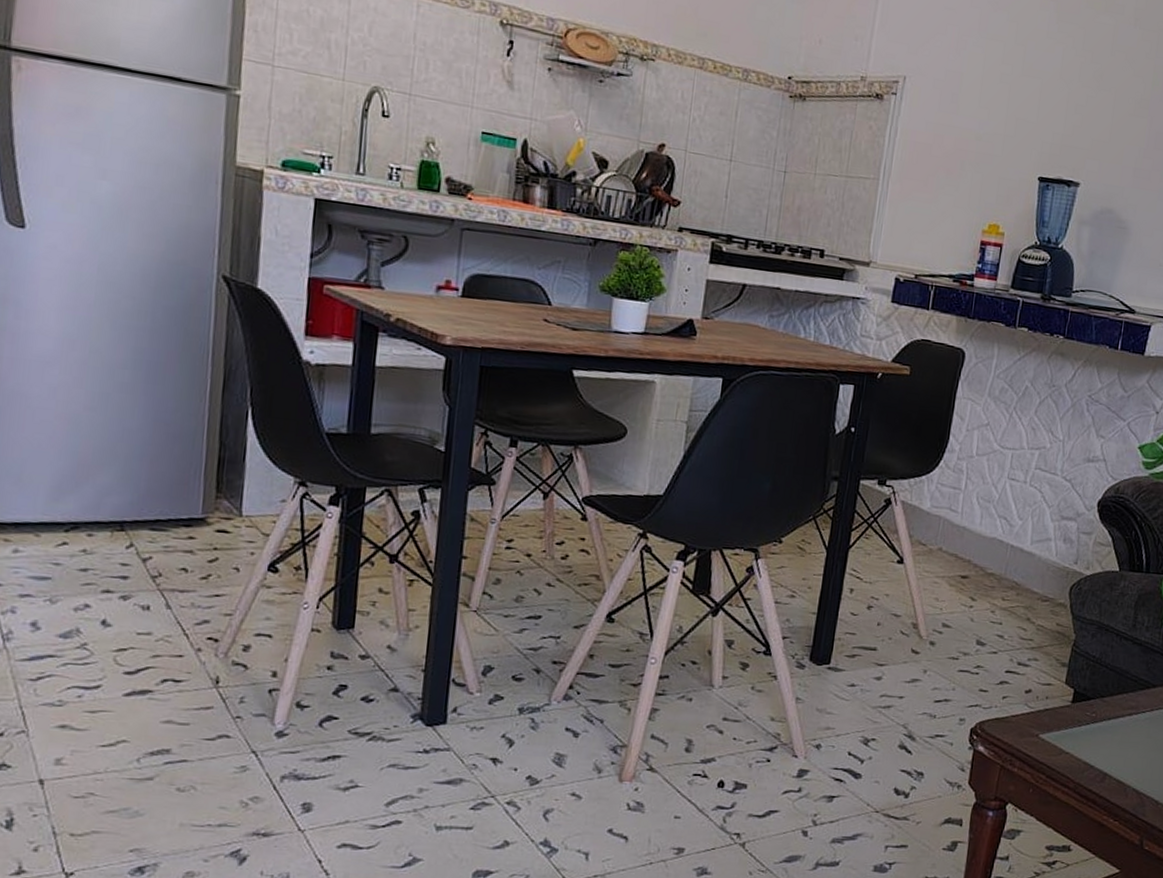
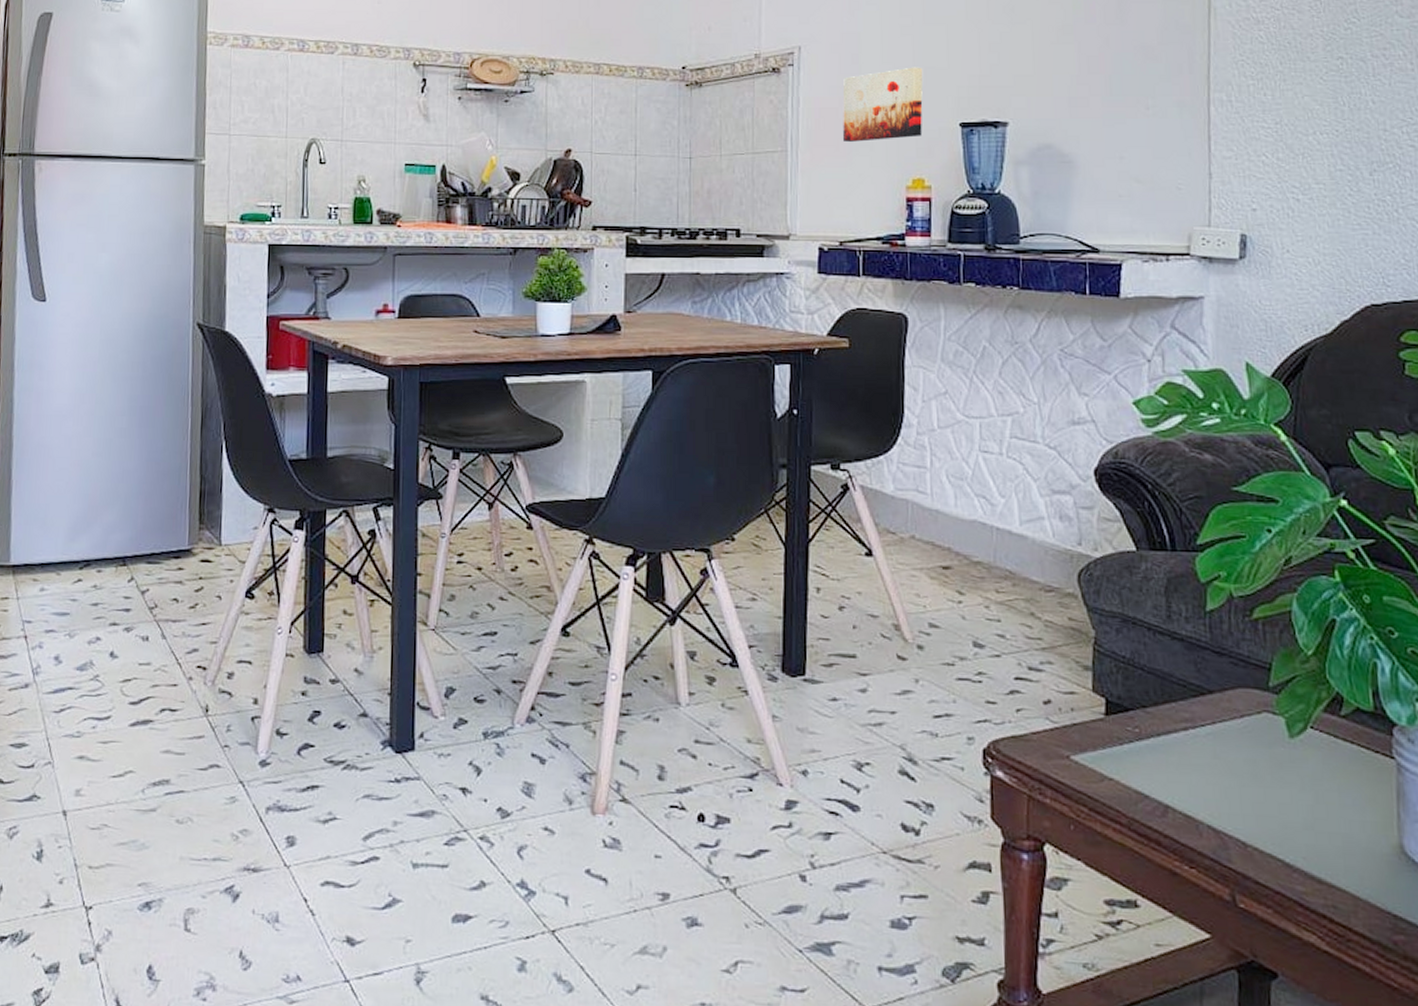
wall art: none [933,115,1015,184] -> present [843,67,923,142]

